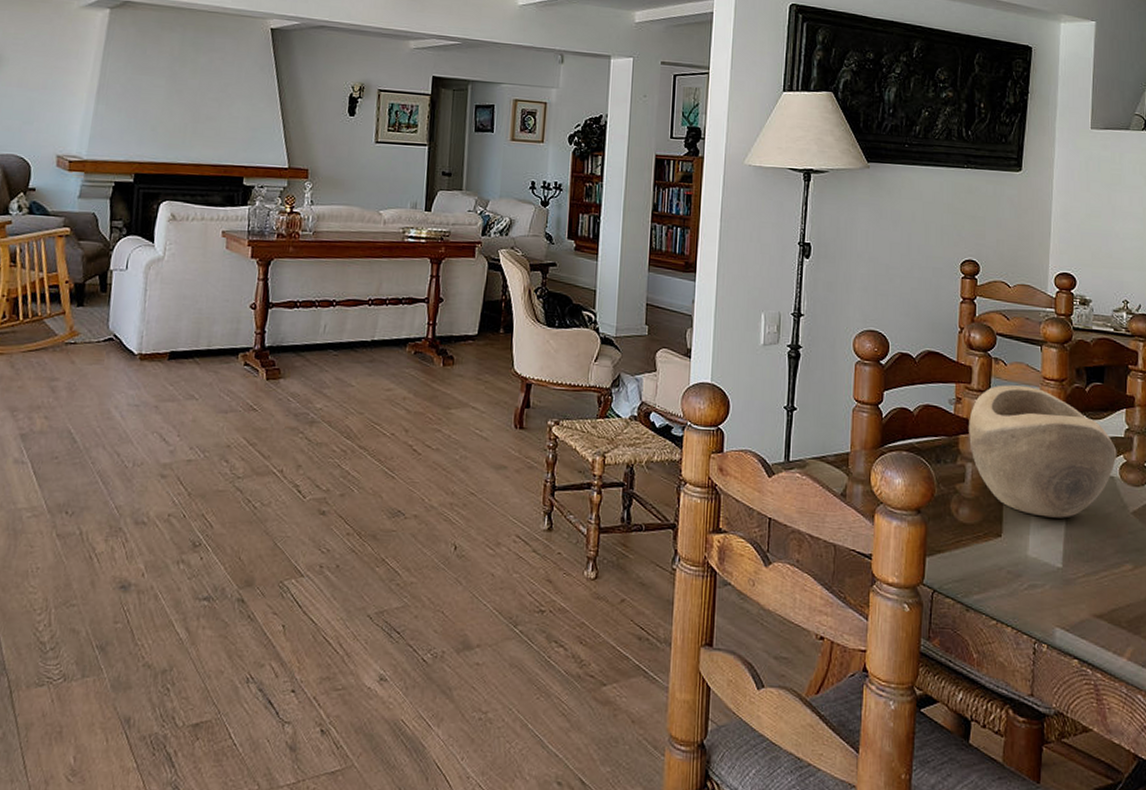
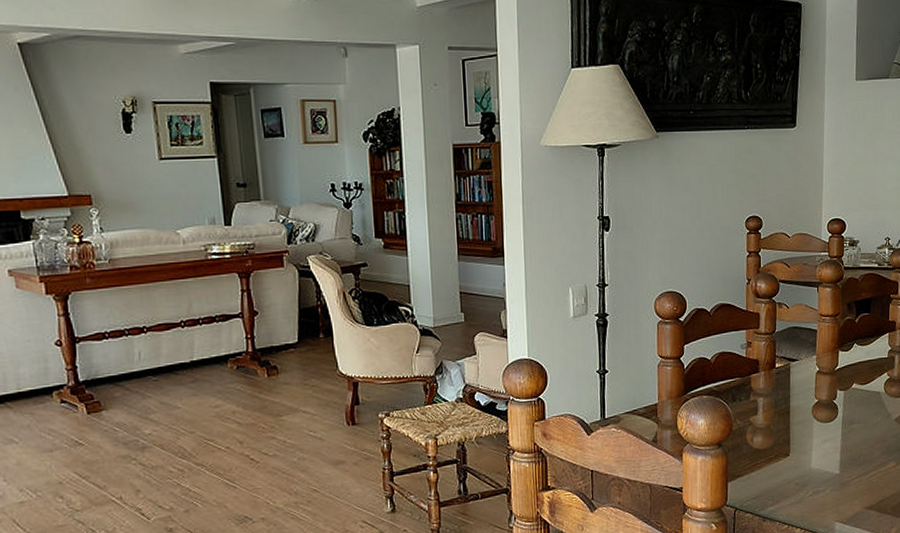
decorative bowl: present [969,385,1117,518] -> none [759,324,882,434]

